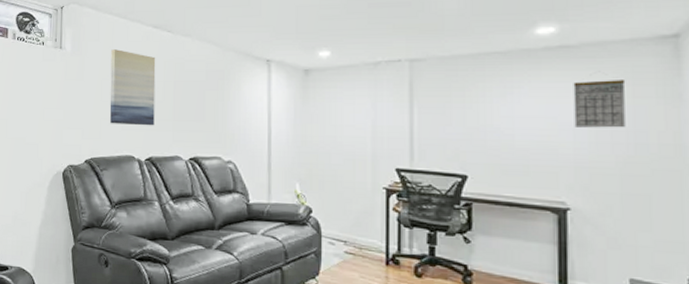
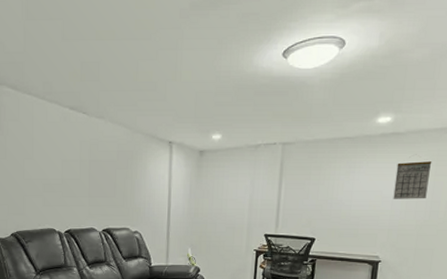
wall art: present [109,49,156,126] -> none [31,130,73,202]

